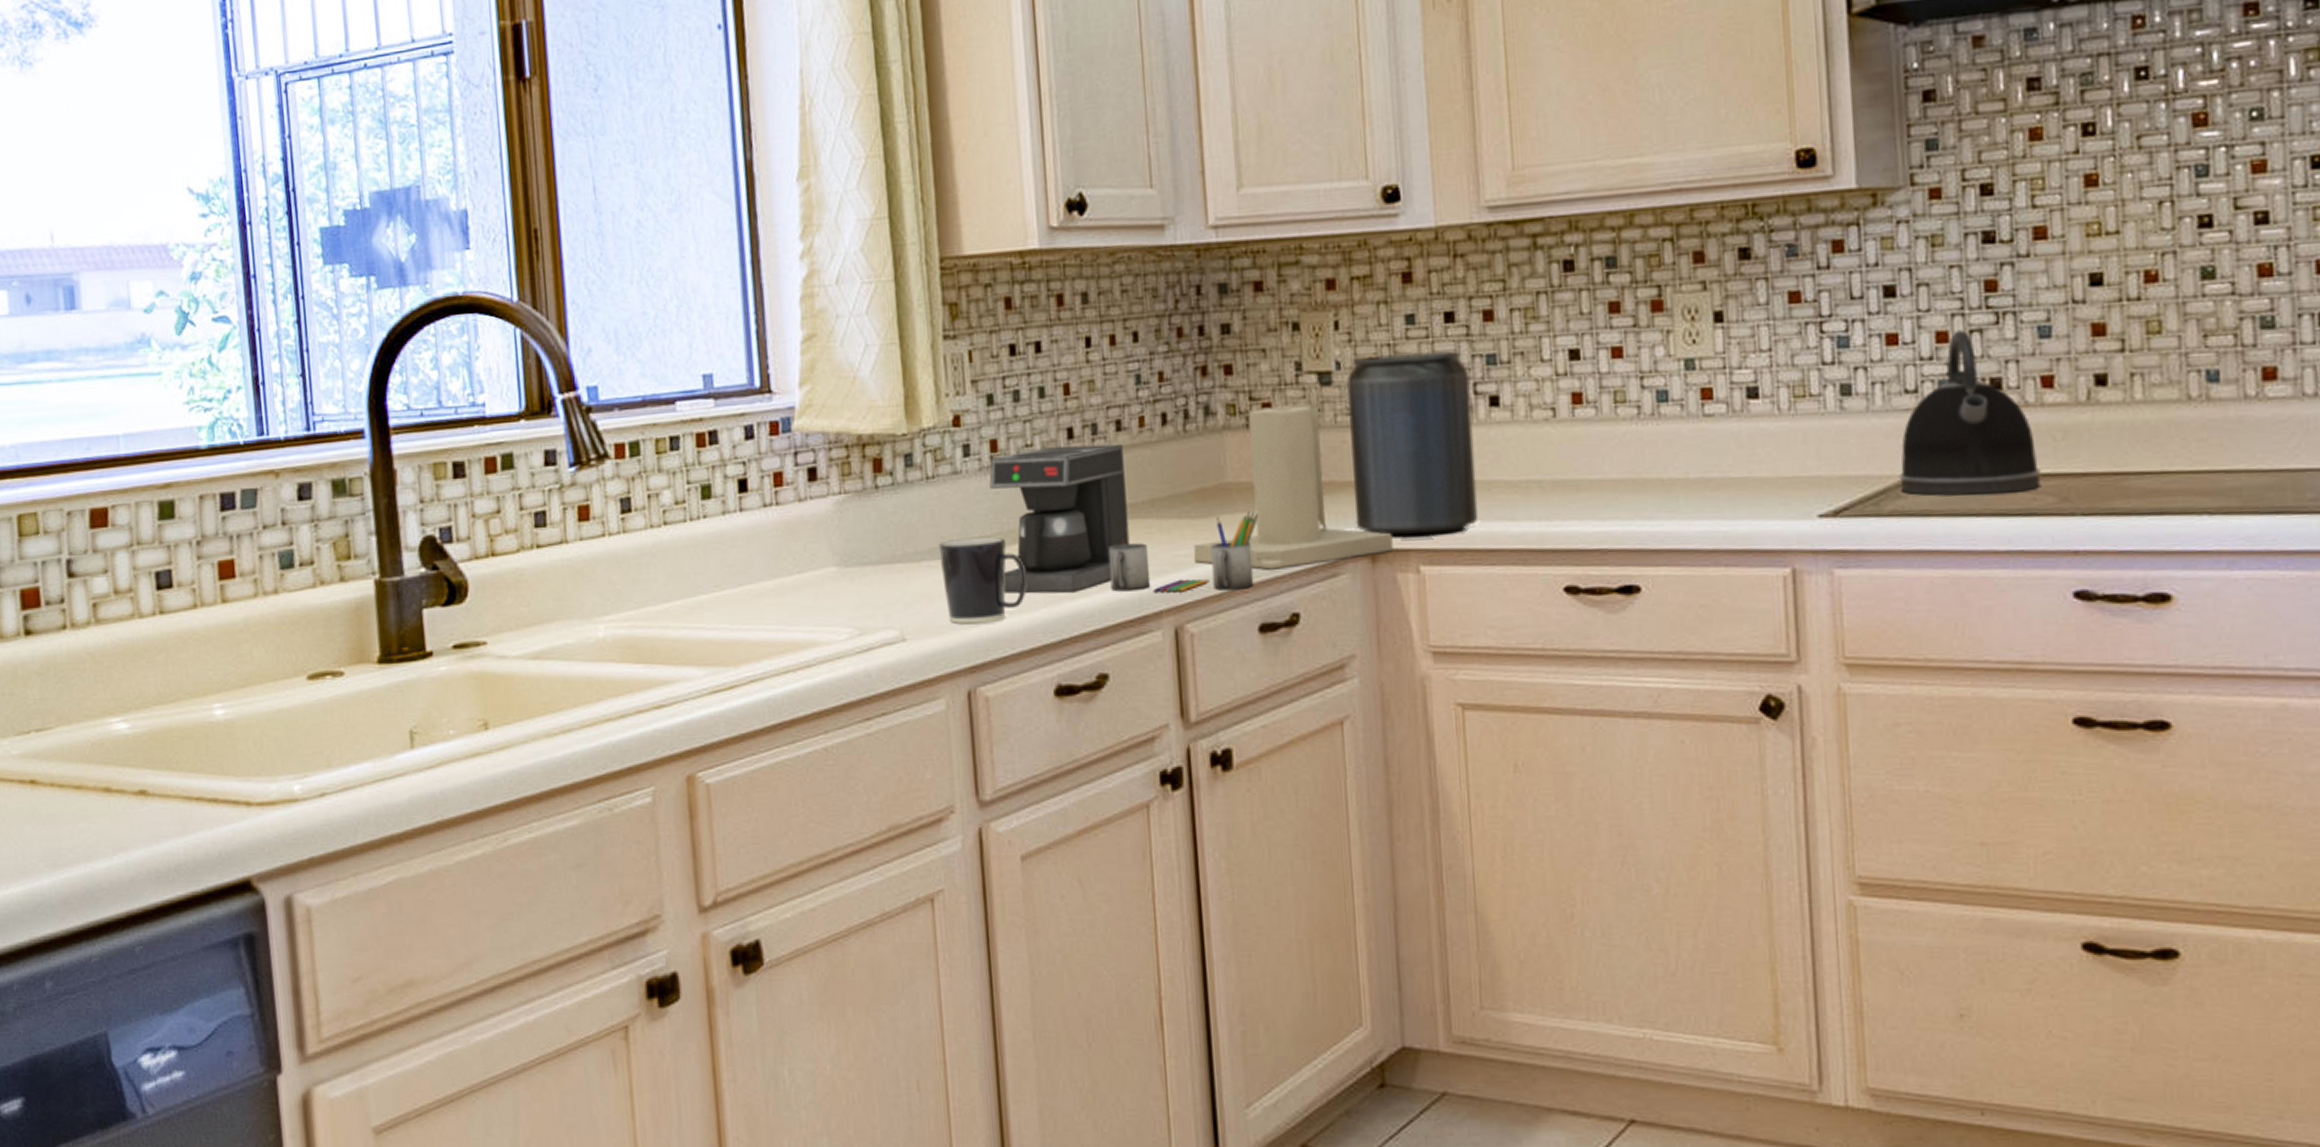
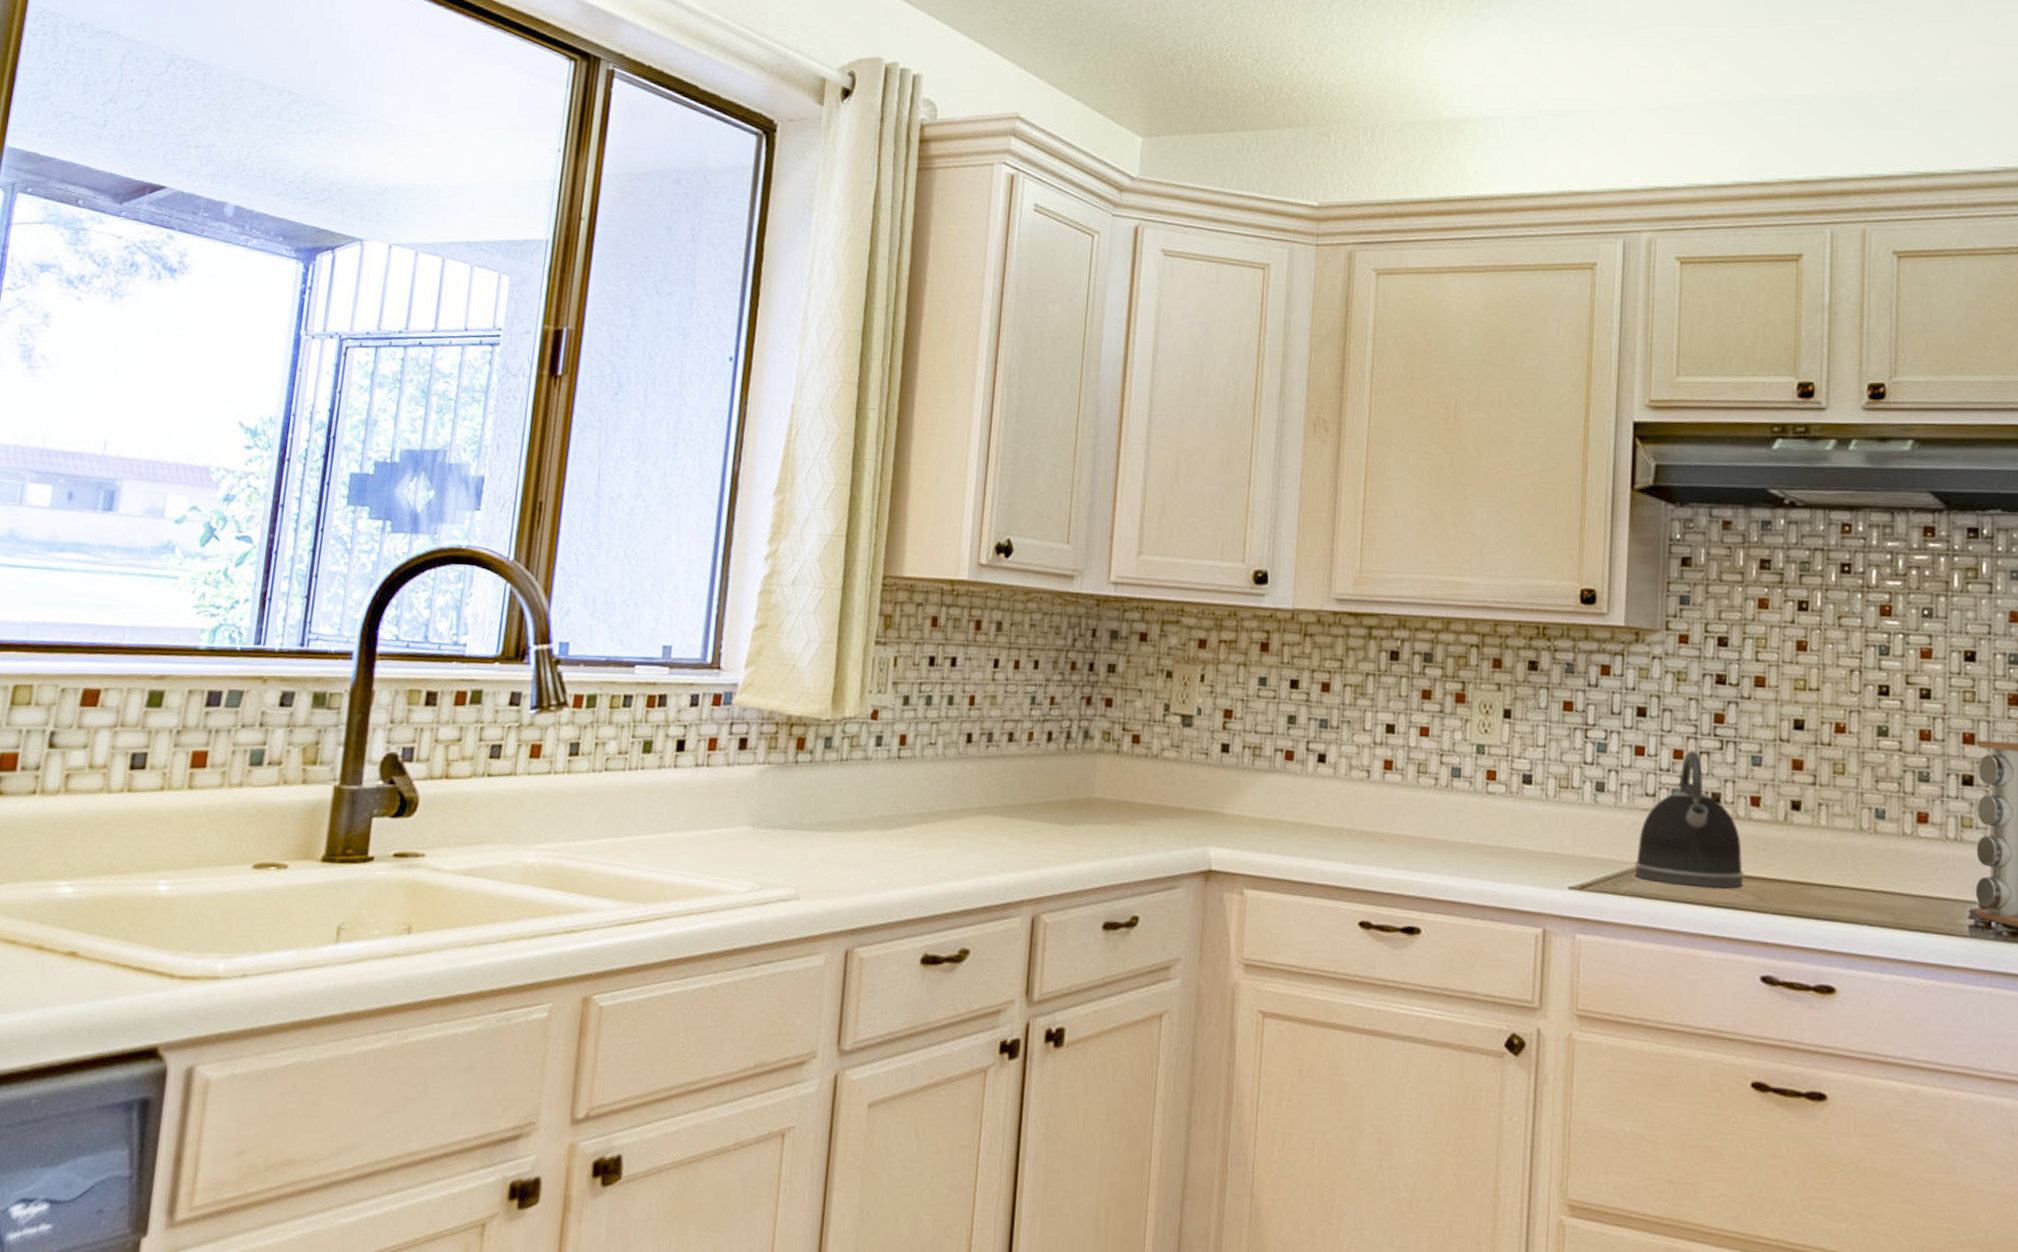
mug: present [938,536,1028,625] -> none [840,816,914,893]
coffee maker: present [989,443,1258,594] -> none [892,747,1116,892]
paper towel roll: present [1194,402,1393,571] -> none [1057,738,1225,878]
soda can: present [1346,351,1479,539] -> none [1196,707,1305,866]

